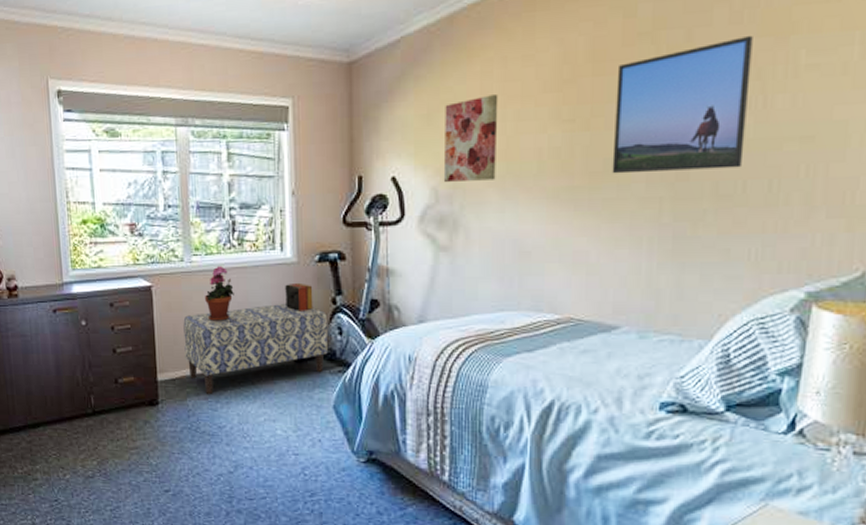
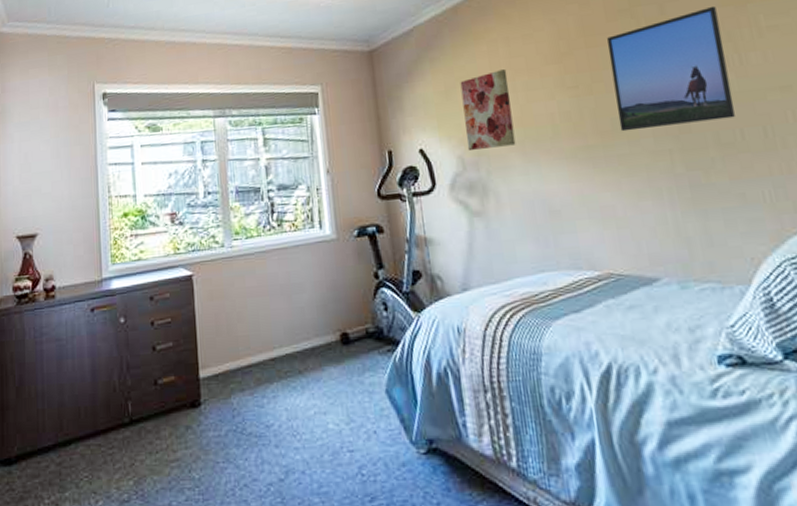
bench: present [183,303,328,395] -> none [225,281,375,390]
potted plant: present [205,266,234,321] -> none [247,248,276,307]
decorative box: present [285,282,313,311] -> none [326,259,356,289]

